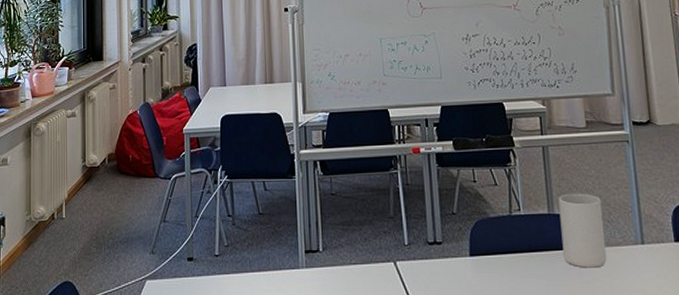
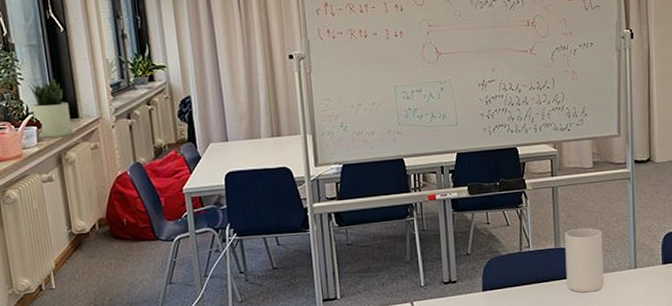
planter: none [66,27,99,79] -> present [27,80,76,139]

